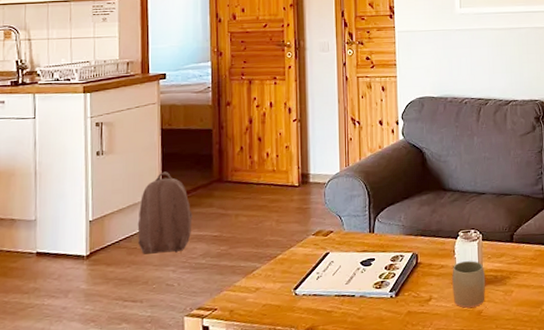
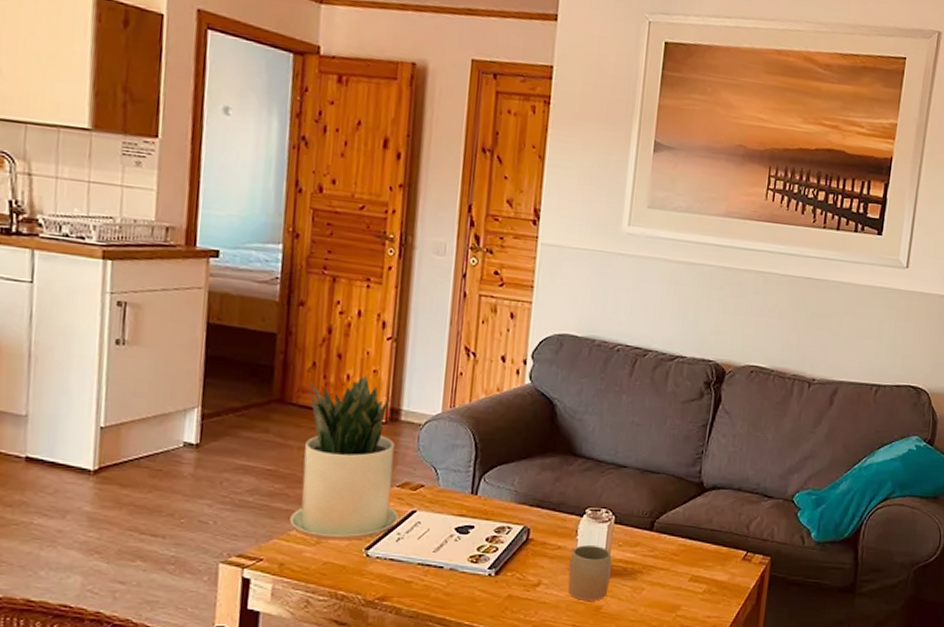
backpack: present [137,171,192,254] -> none [163,379,241,482]
planter: none [235,151,316,287] -> present [290,375,399,541]

